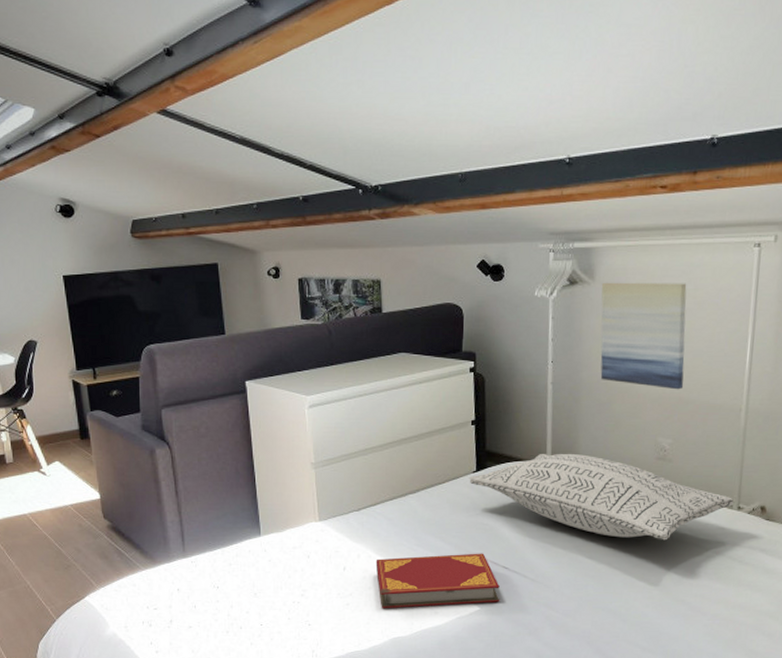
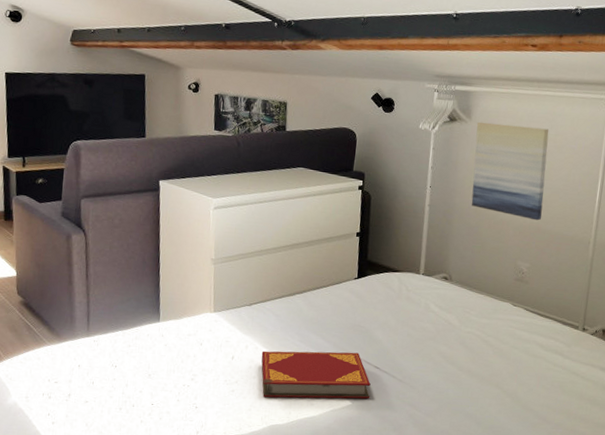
pillow: present [469,453,735,541] -> none [351,267,580,354]

